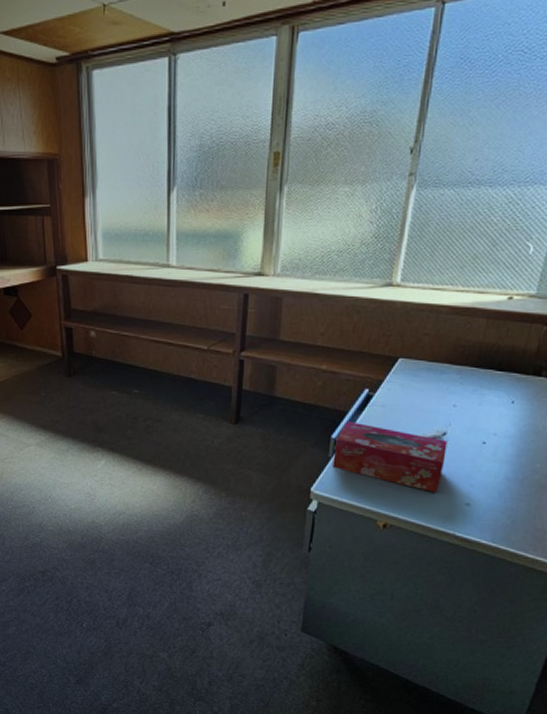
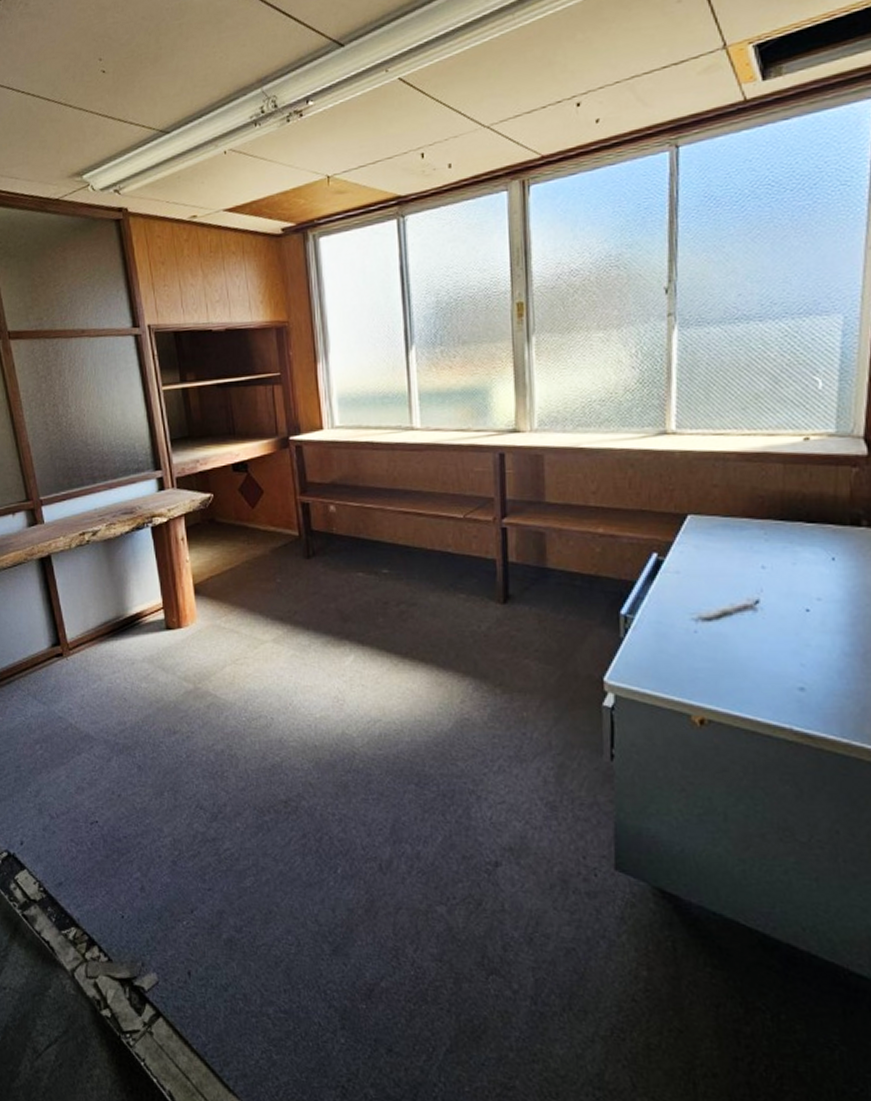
tissue box: present [332,421,448,493] -> none [625,593,764,677]

